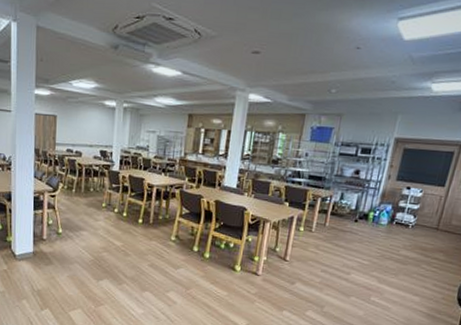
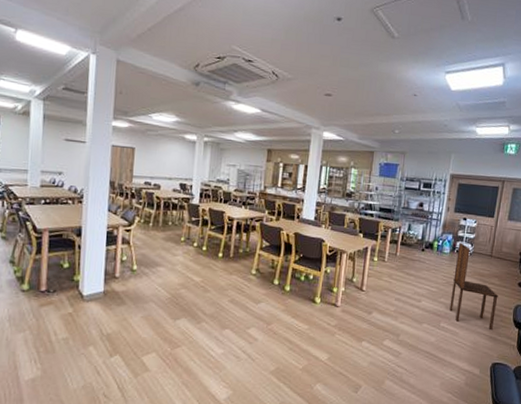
dining chair: none [382,214,442,308] -> present [449,243,498,331]

